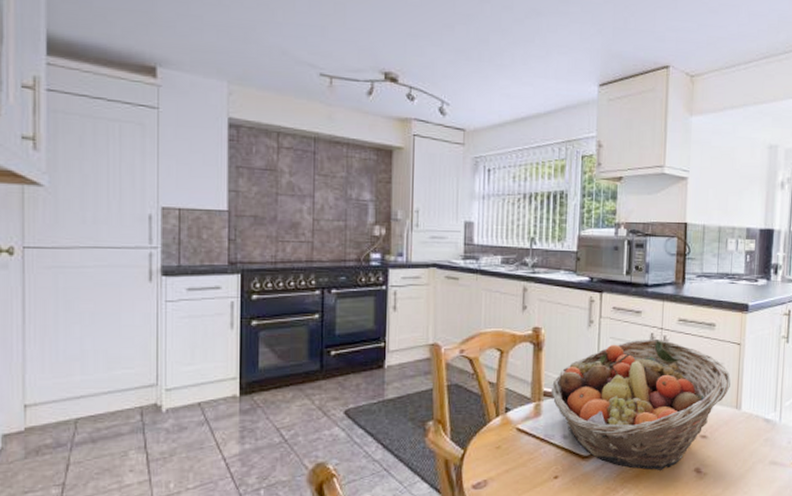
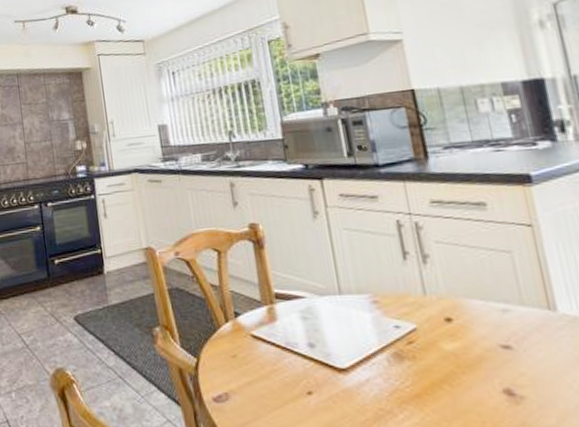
fruit basket: present [551,338,731,472] -> none [282,226,531,391]

